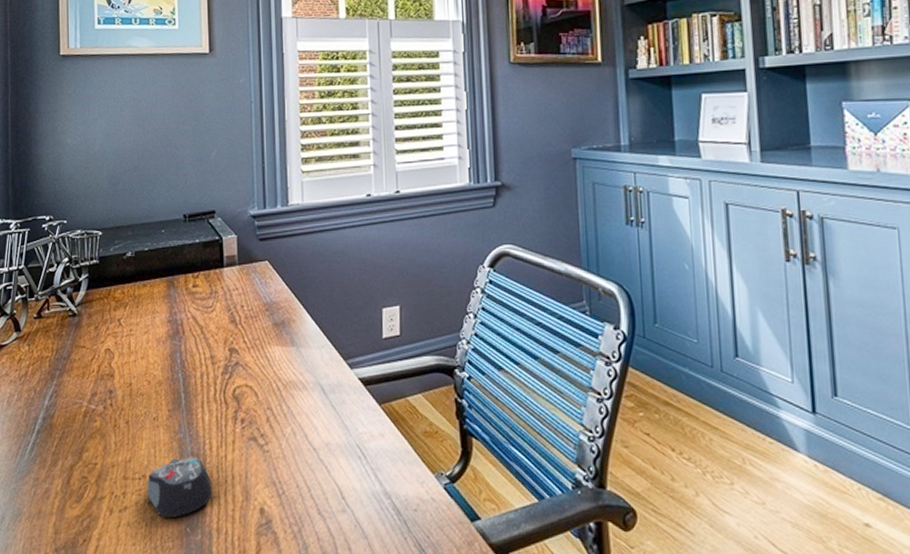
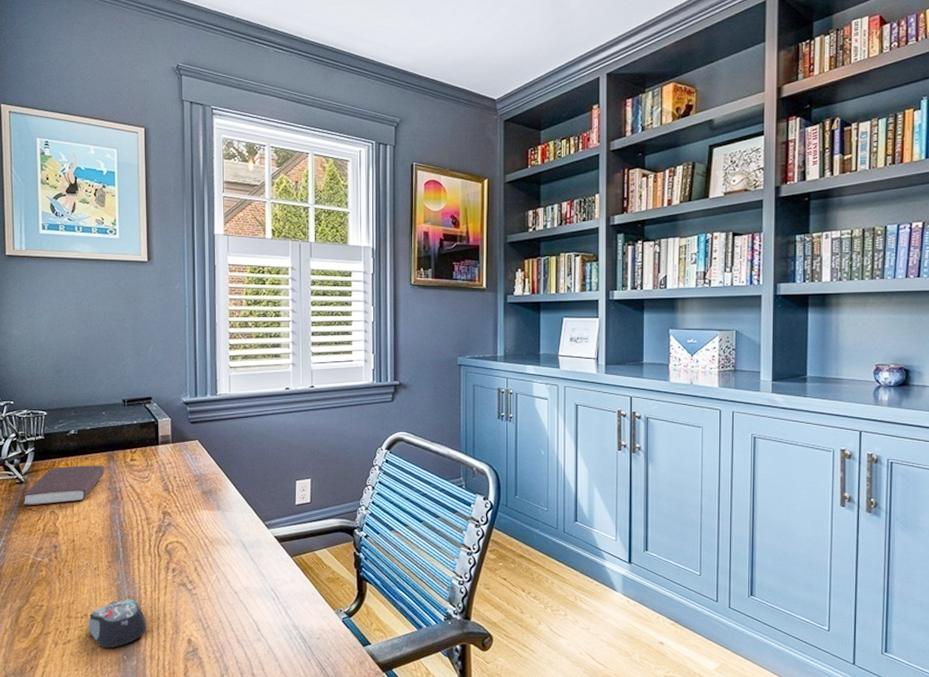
book: none [75,293,164,343] -> present [22,465,104,506]

